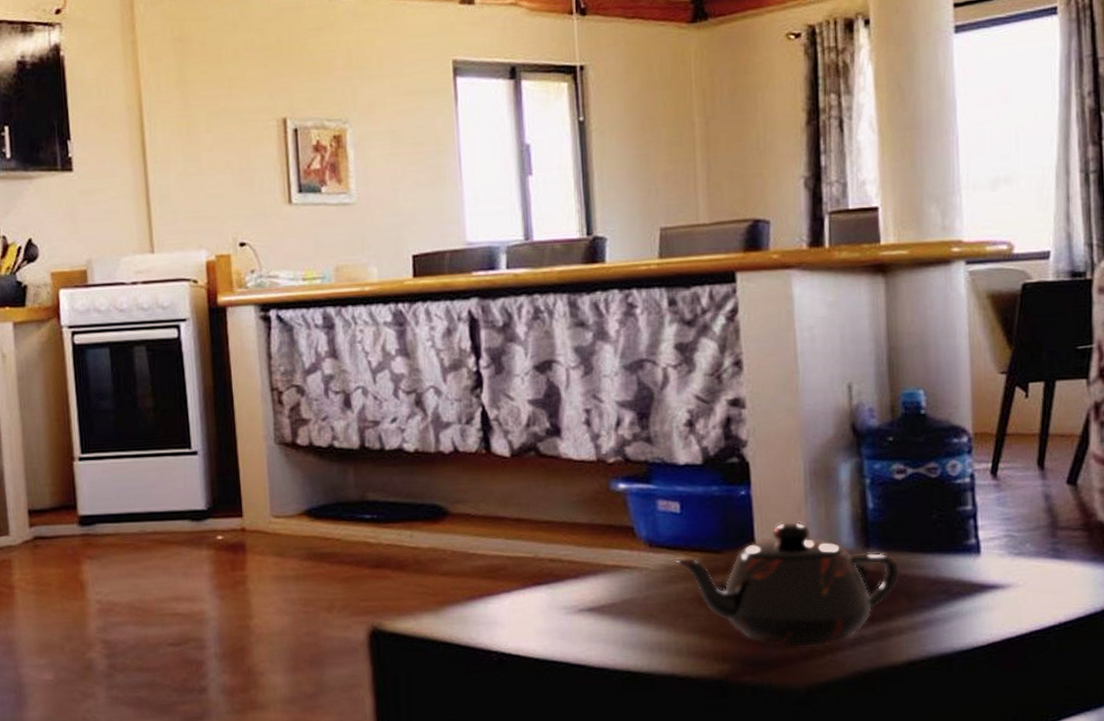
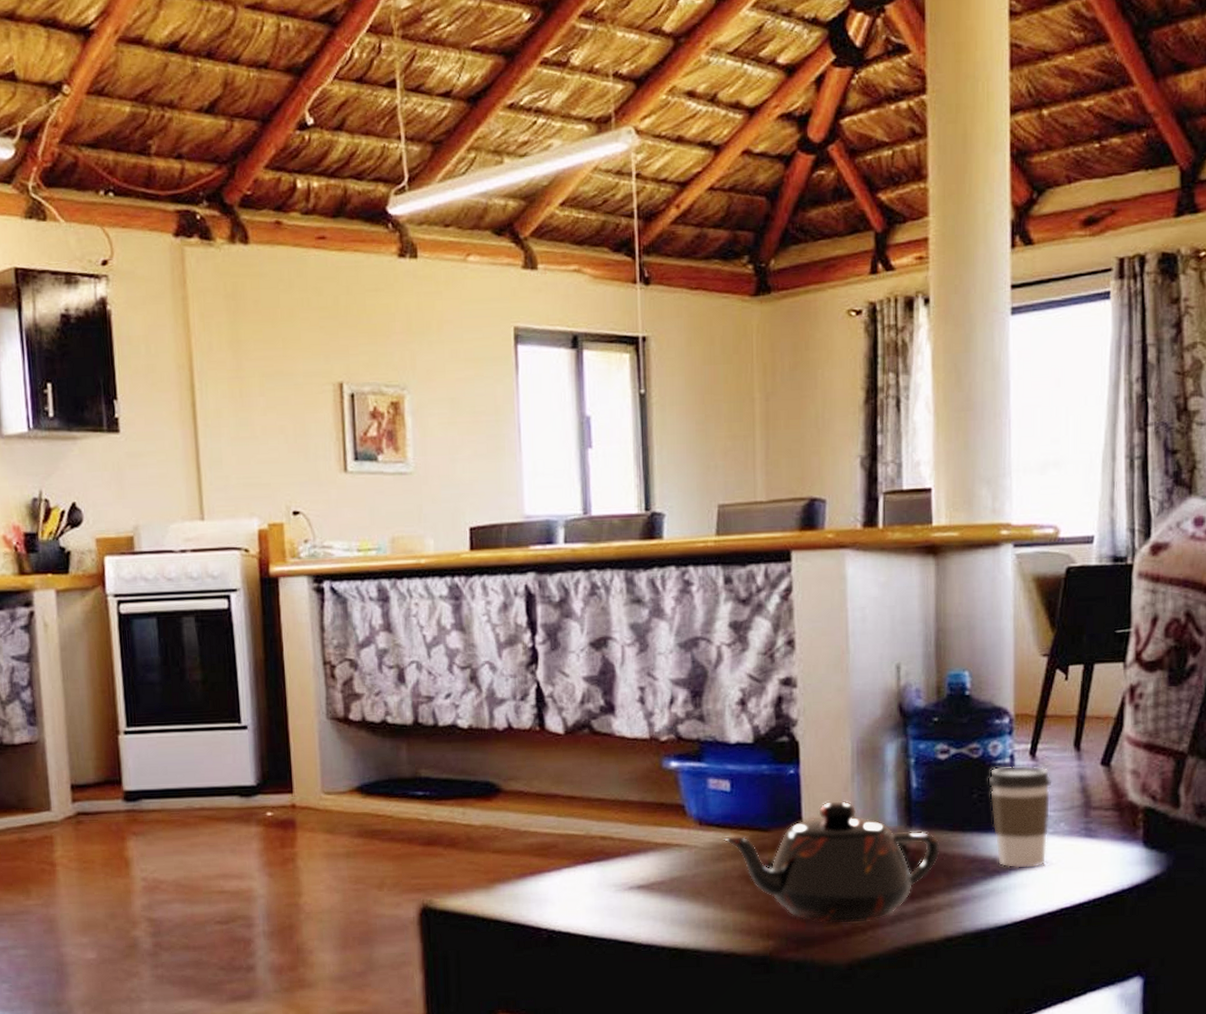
coffee cup: none [949,484,1016,591] -> present [989,765,1052,869]

